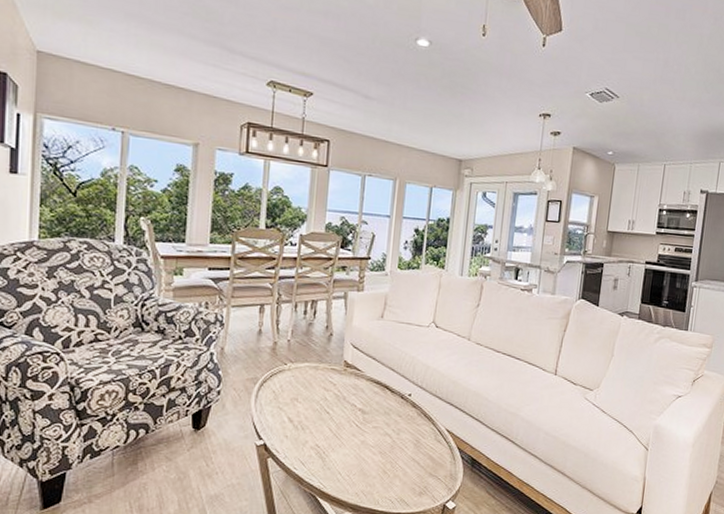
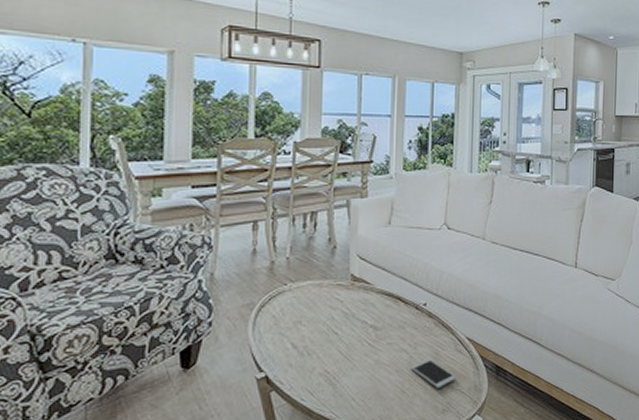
smartphone: none [392,445,434,472] -> present [410,359,456,388]

